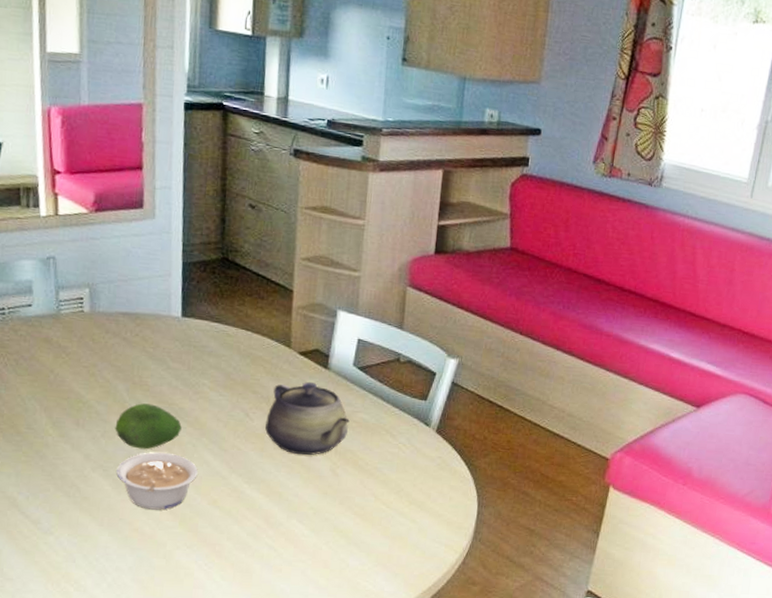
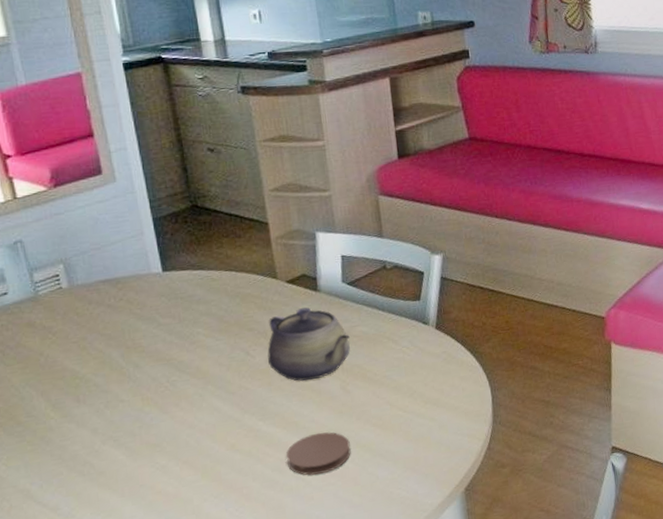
fruit: present [115,403,182,449] -> none [117,364,185,412]
legume: present [116,452,198,510] -> none [127,408,211,470]
coaster: none [263,508,328,549] -> present [286,432,351,476]

